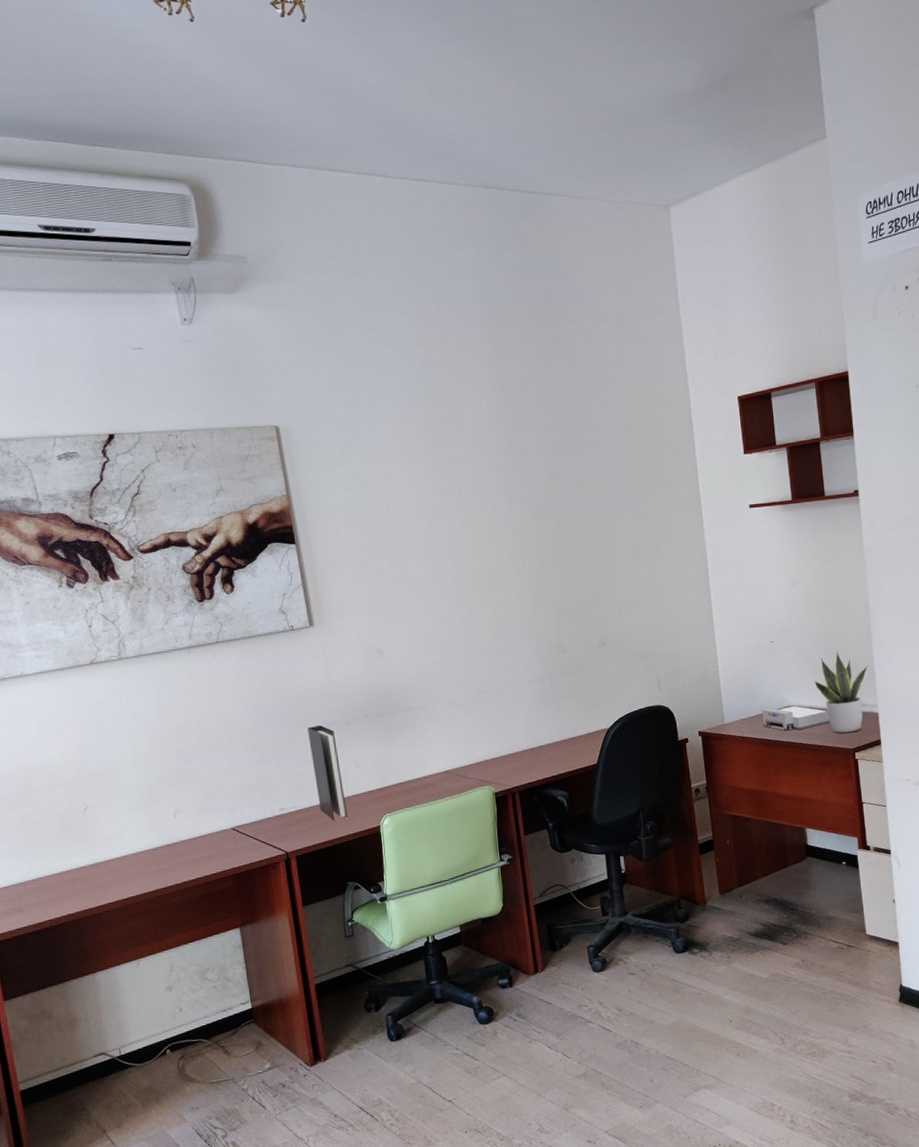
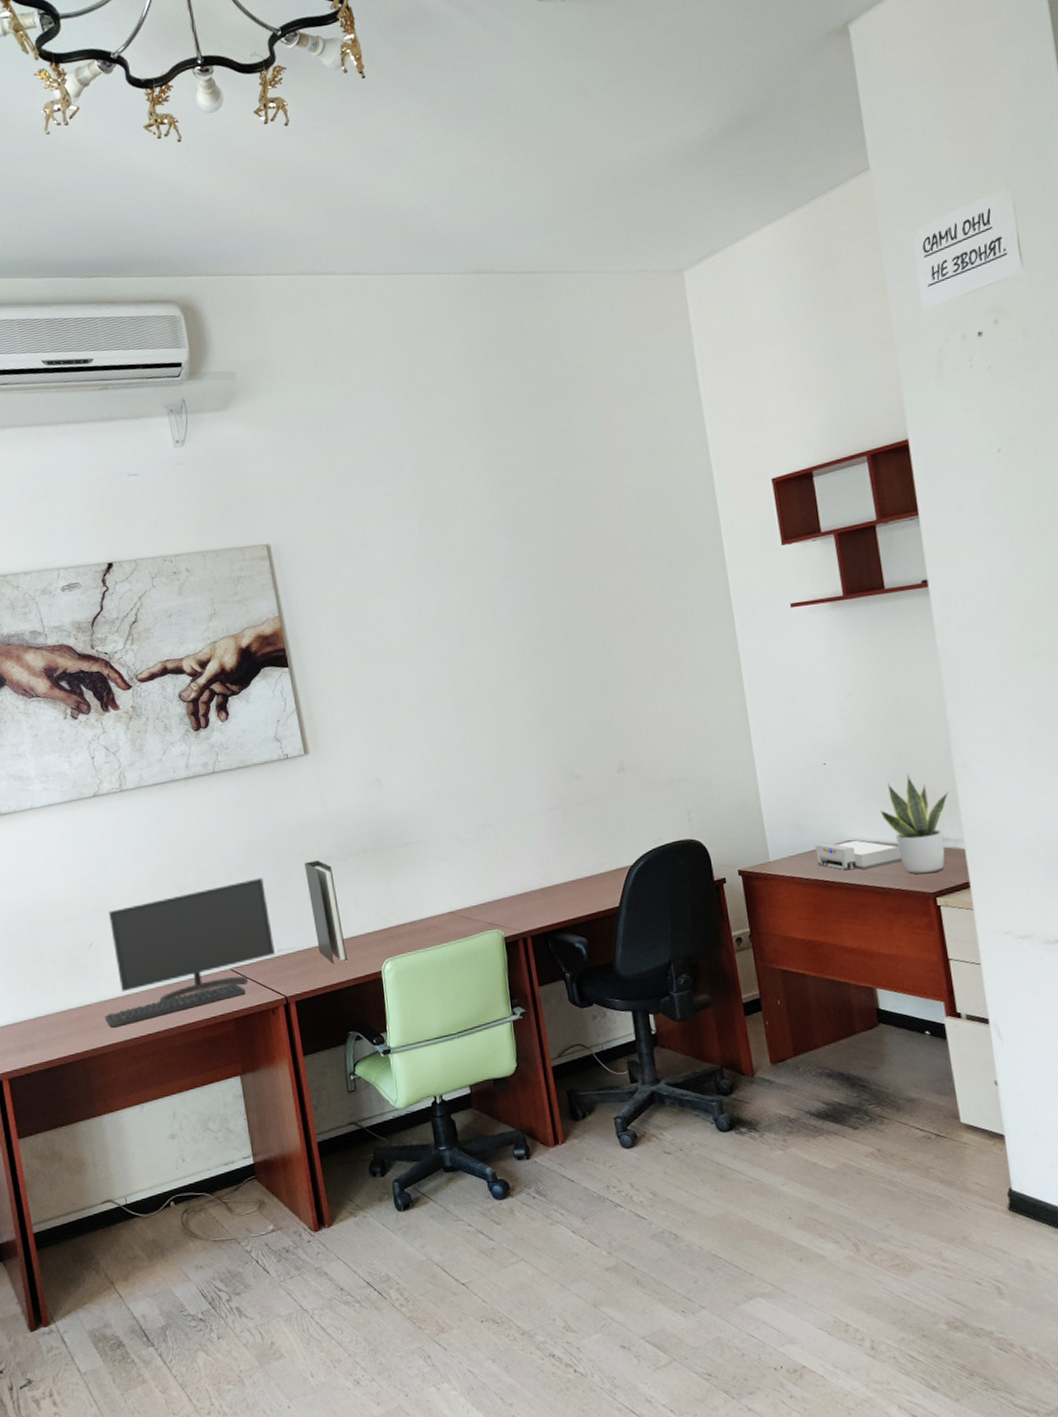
computer keyboard: none [100,841,247,888] -> present [105,982,246,1028]
computer monitor: none [105,742,277,861] -> present [109,878,275,1002]

